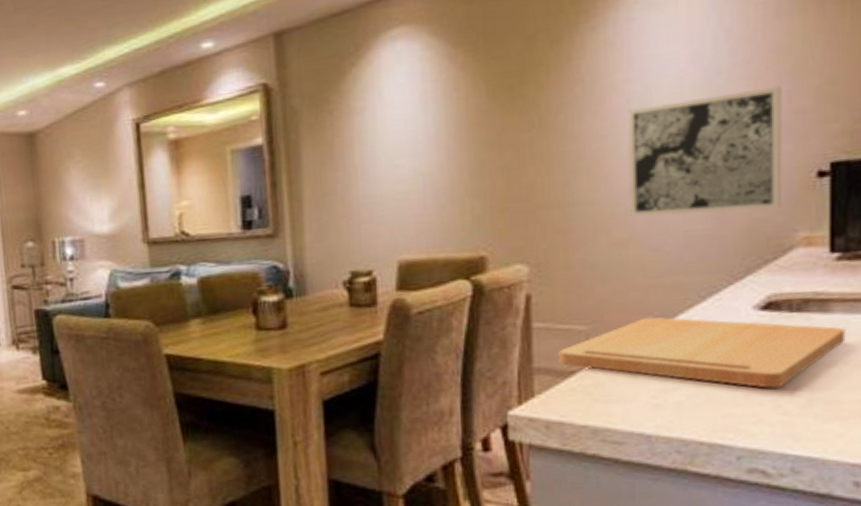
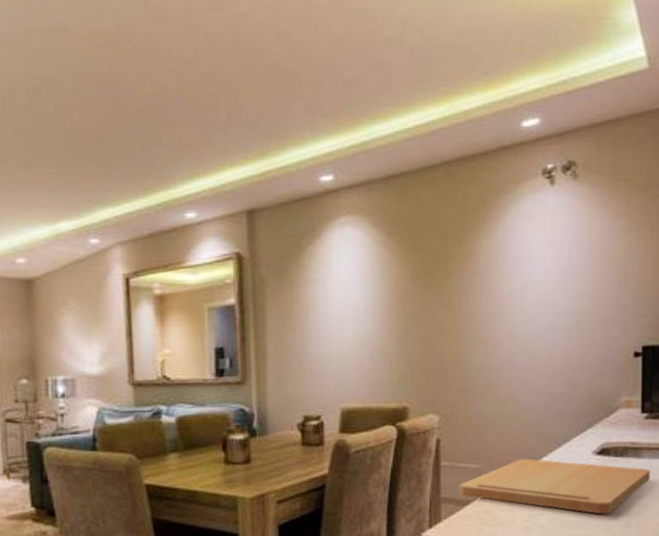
wall art: present [627,86,782,216] -> none [510,287,612,380]

